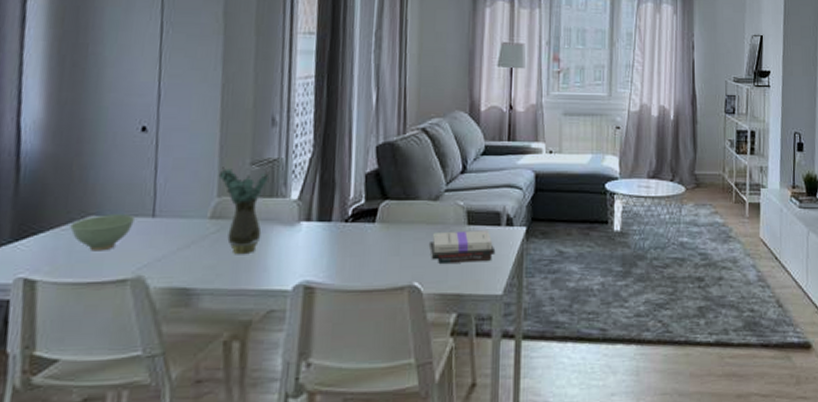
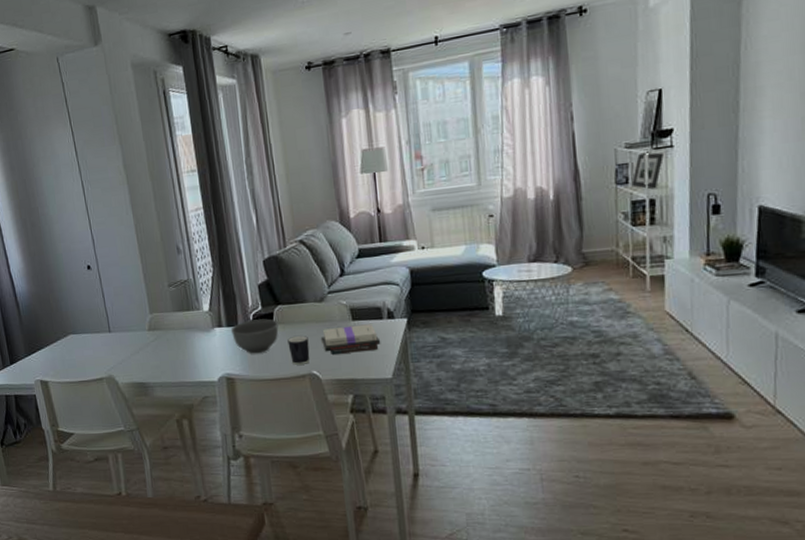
bowl: present [70,214,135,251] -> none [59,331,98,360]
vase: present [218,167,270,255] -> none [147,290,187,357]
bowl: none [322,215,382,258] -> present [231,318,279,354]
mug: none [389,238,415,274] -> present [287,335,310,365]
picture frame: none [737,88,762,121] -> present [631,152,664,189]

